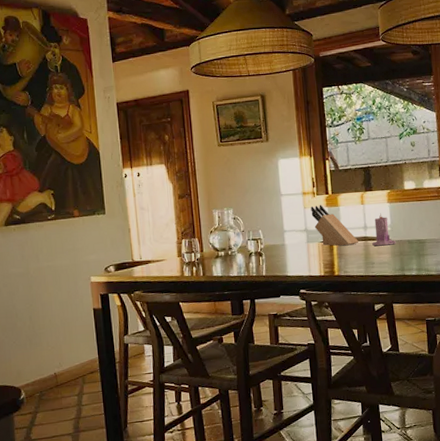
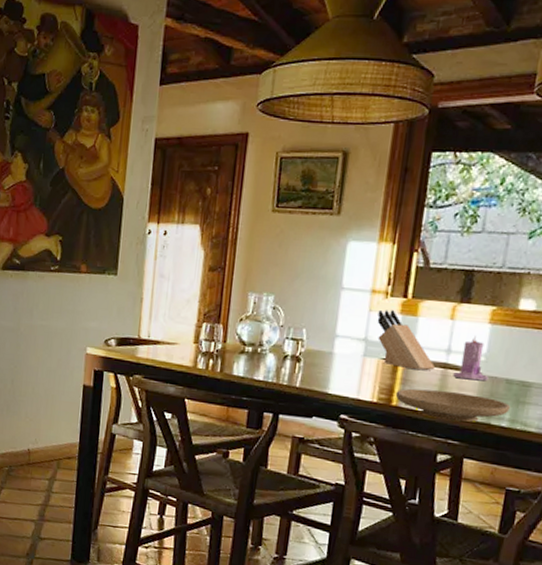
plate: none [336,255,416,279] -> present [395,388,511,422]

